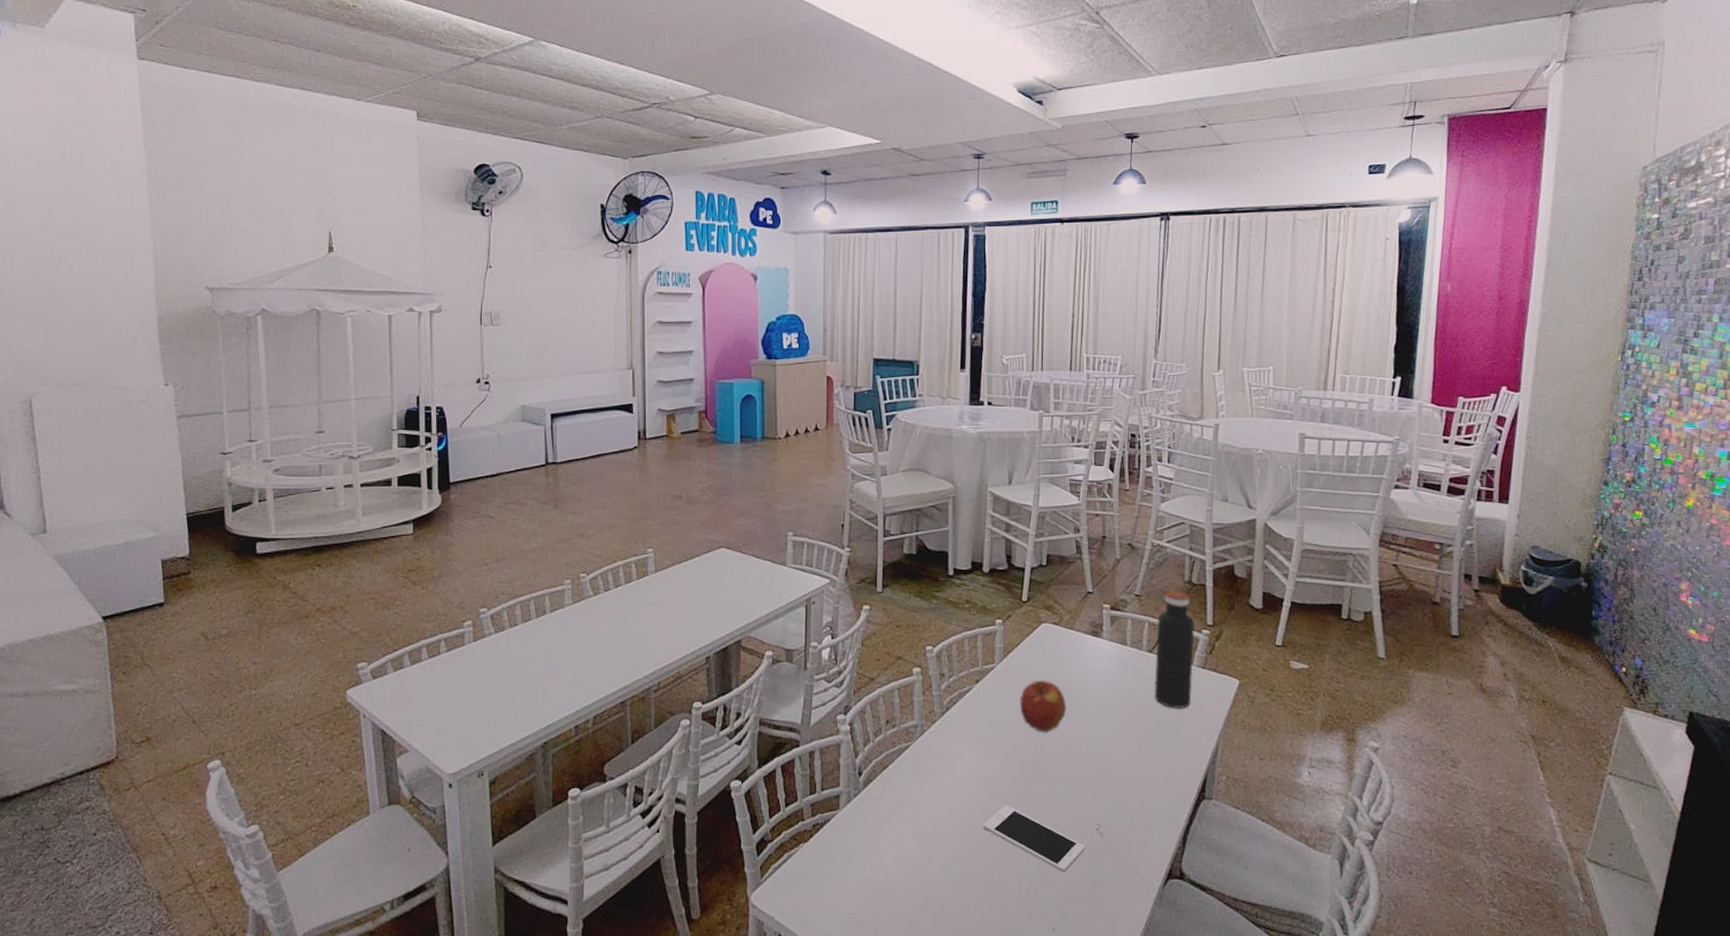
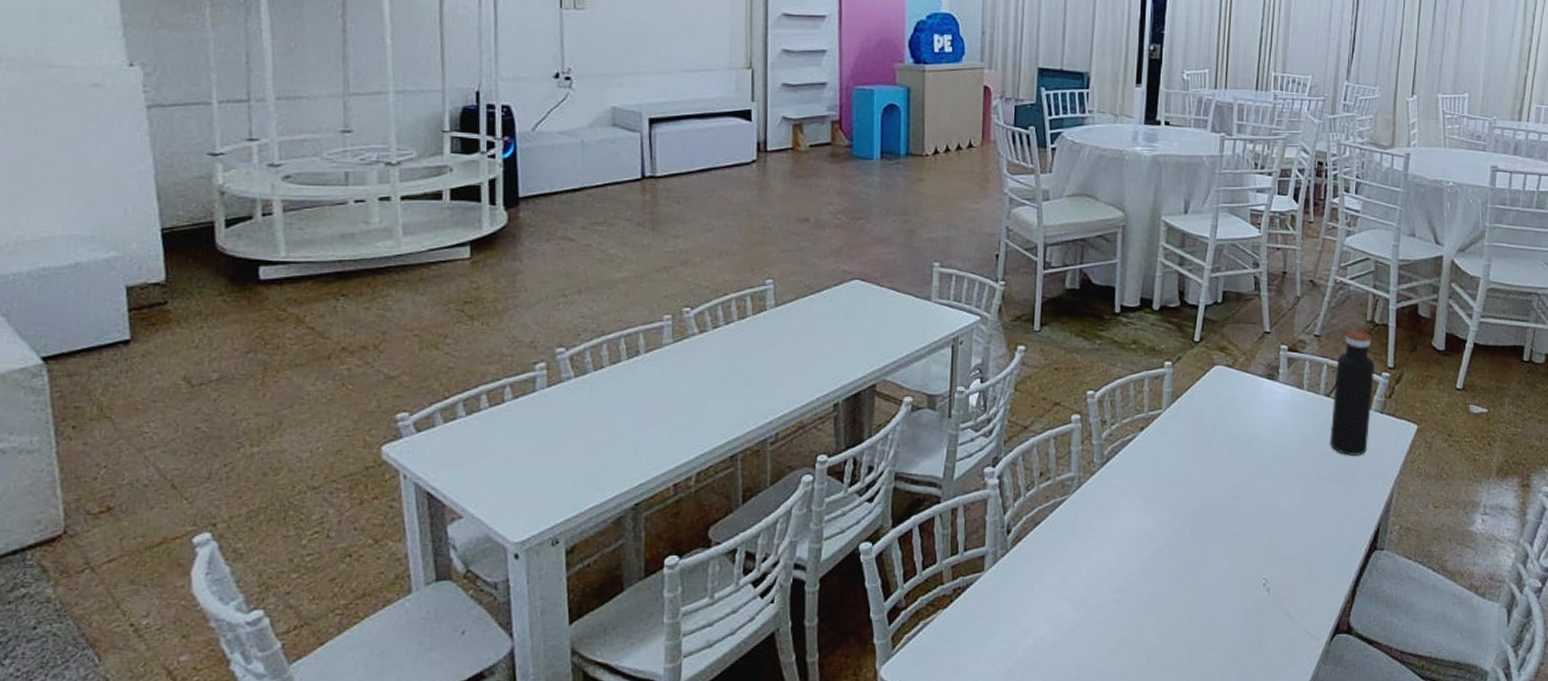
cell phone: present [984,804,1085,873] -> none [1143,561,1250,631]
apple: present [1020,681,1067,733] -> none [1187,428,1237,483]

